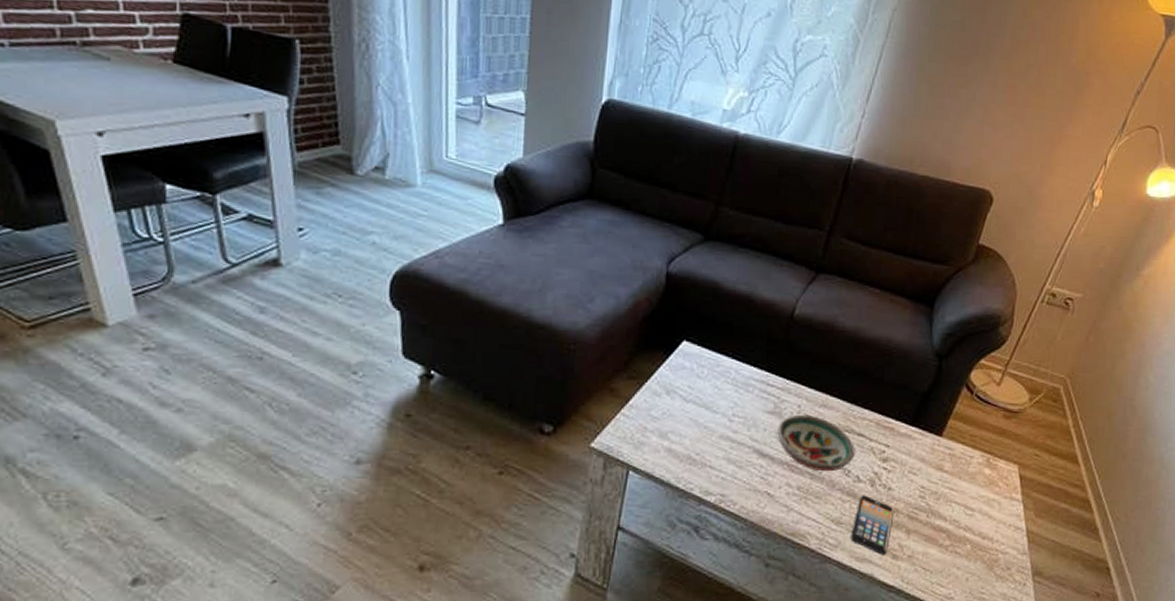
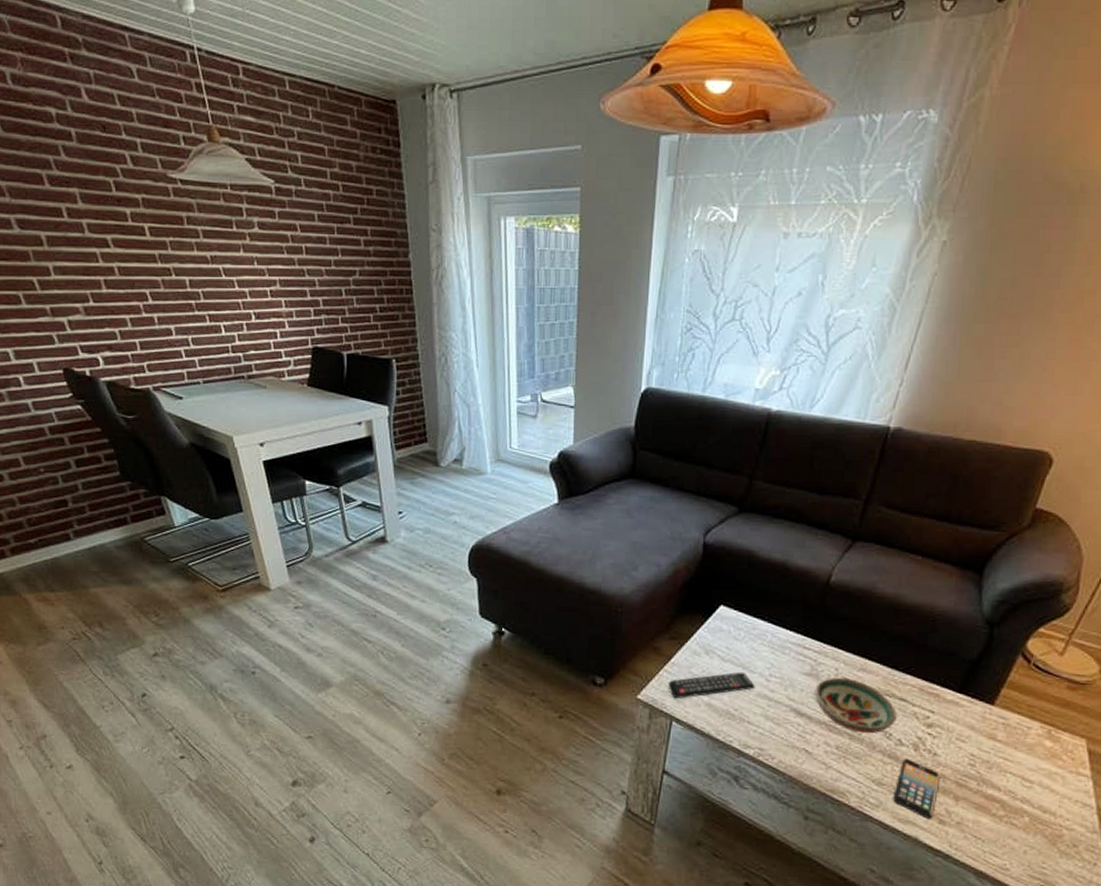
remote control: none [625,412,718,446] -> present [667,671,755,699]

